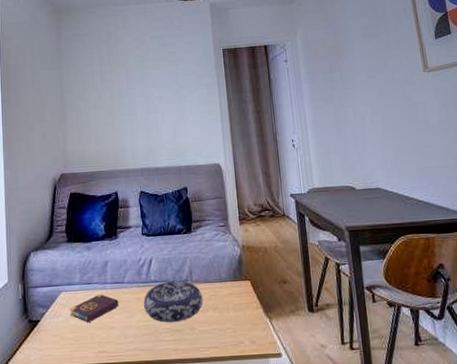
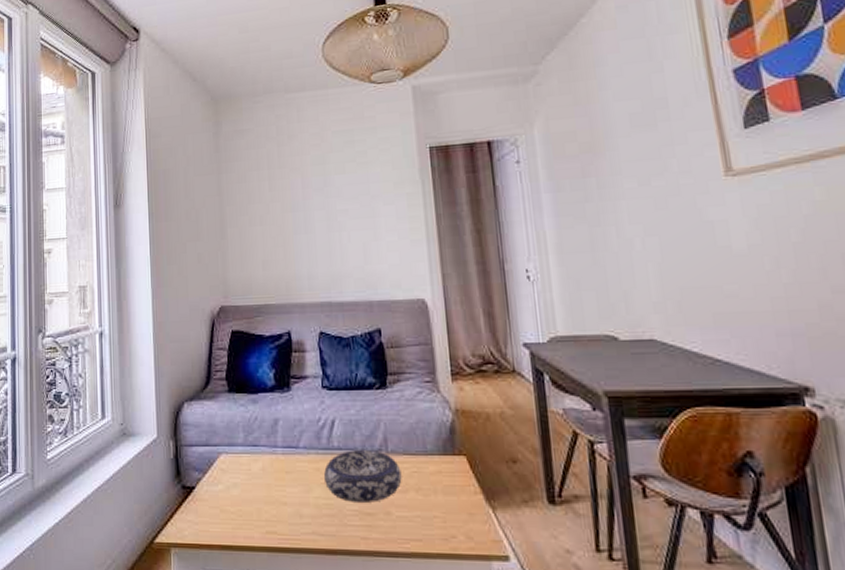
book: present [69,293,120,323] -> none [230,459,294,495]

